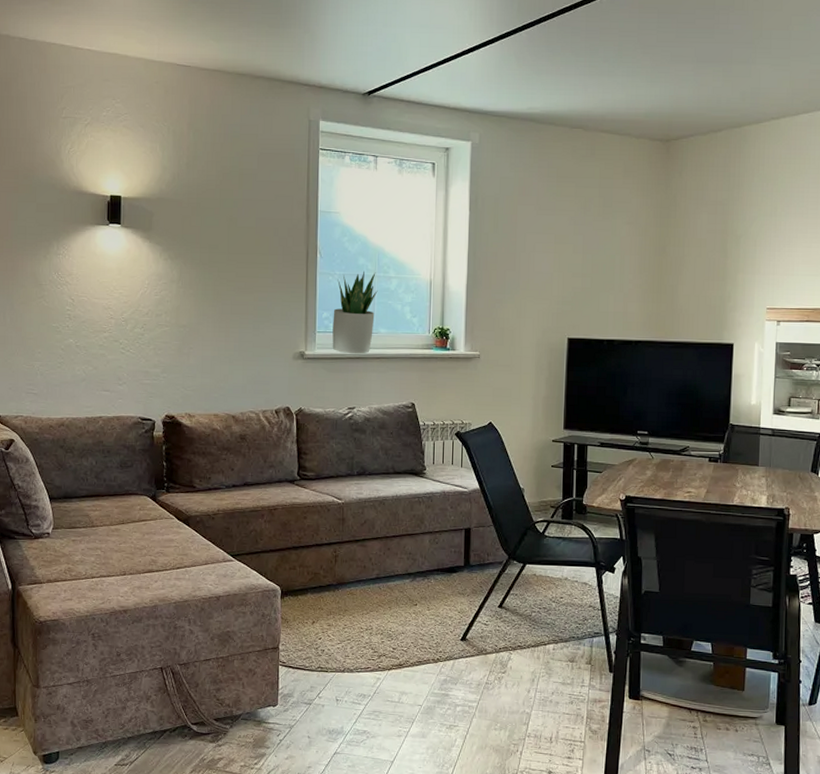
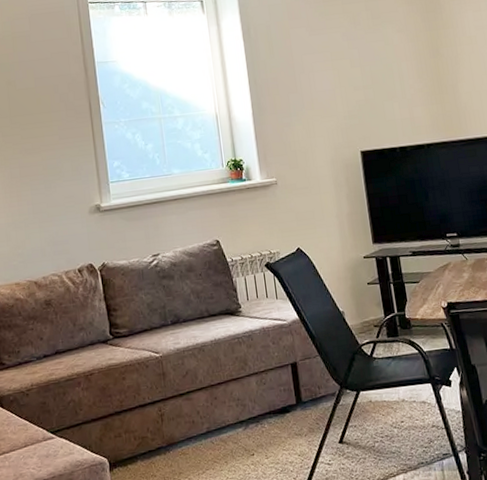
planter: present [332,271,378,355] -> none [123,114,167,200]

